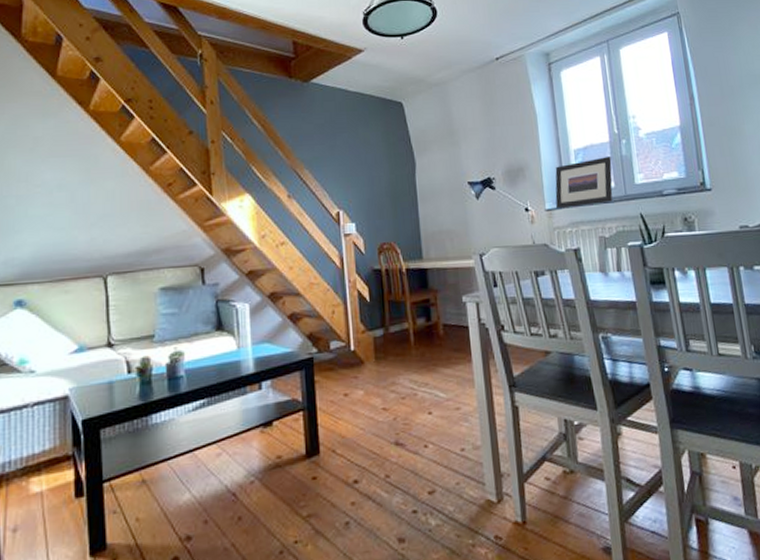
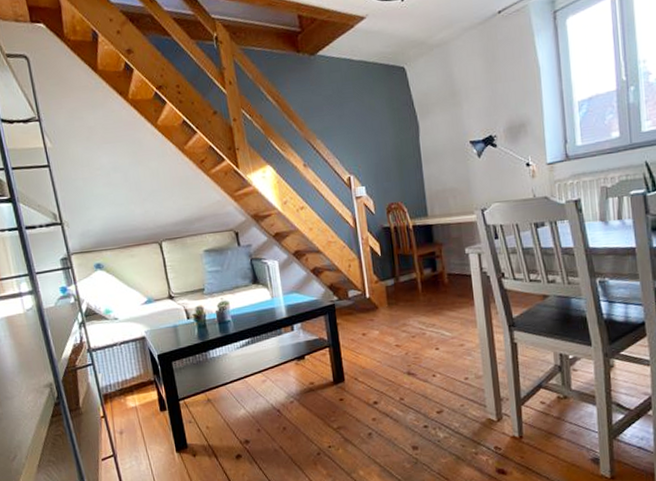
picture frame: present [555,156,613,209] -> none [557,105,618,162]

